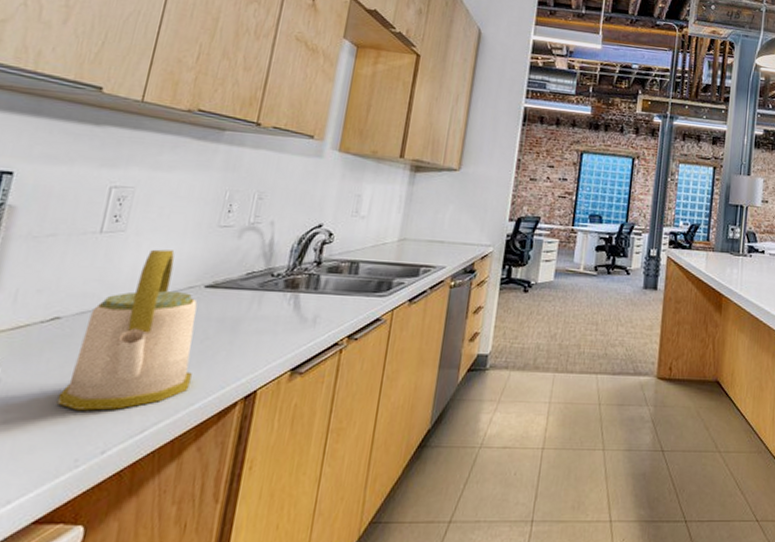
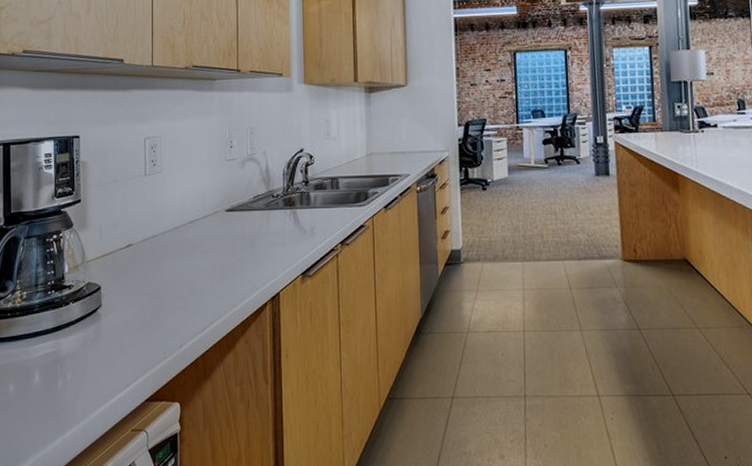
kettle: present [56,249,198,411] -> none [143,184,230,315]

